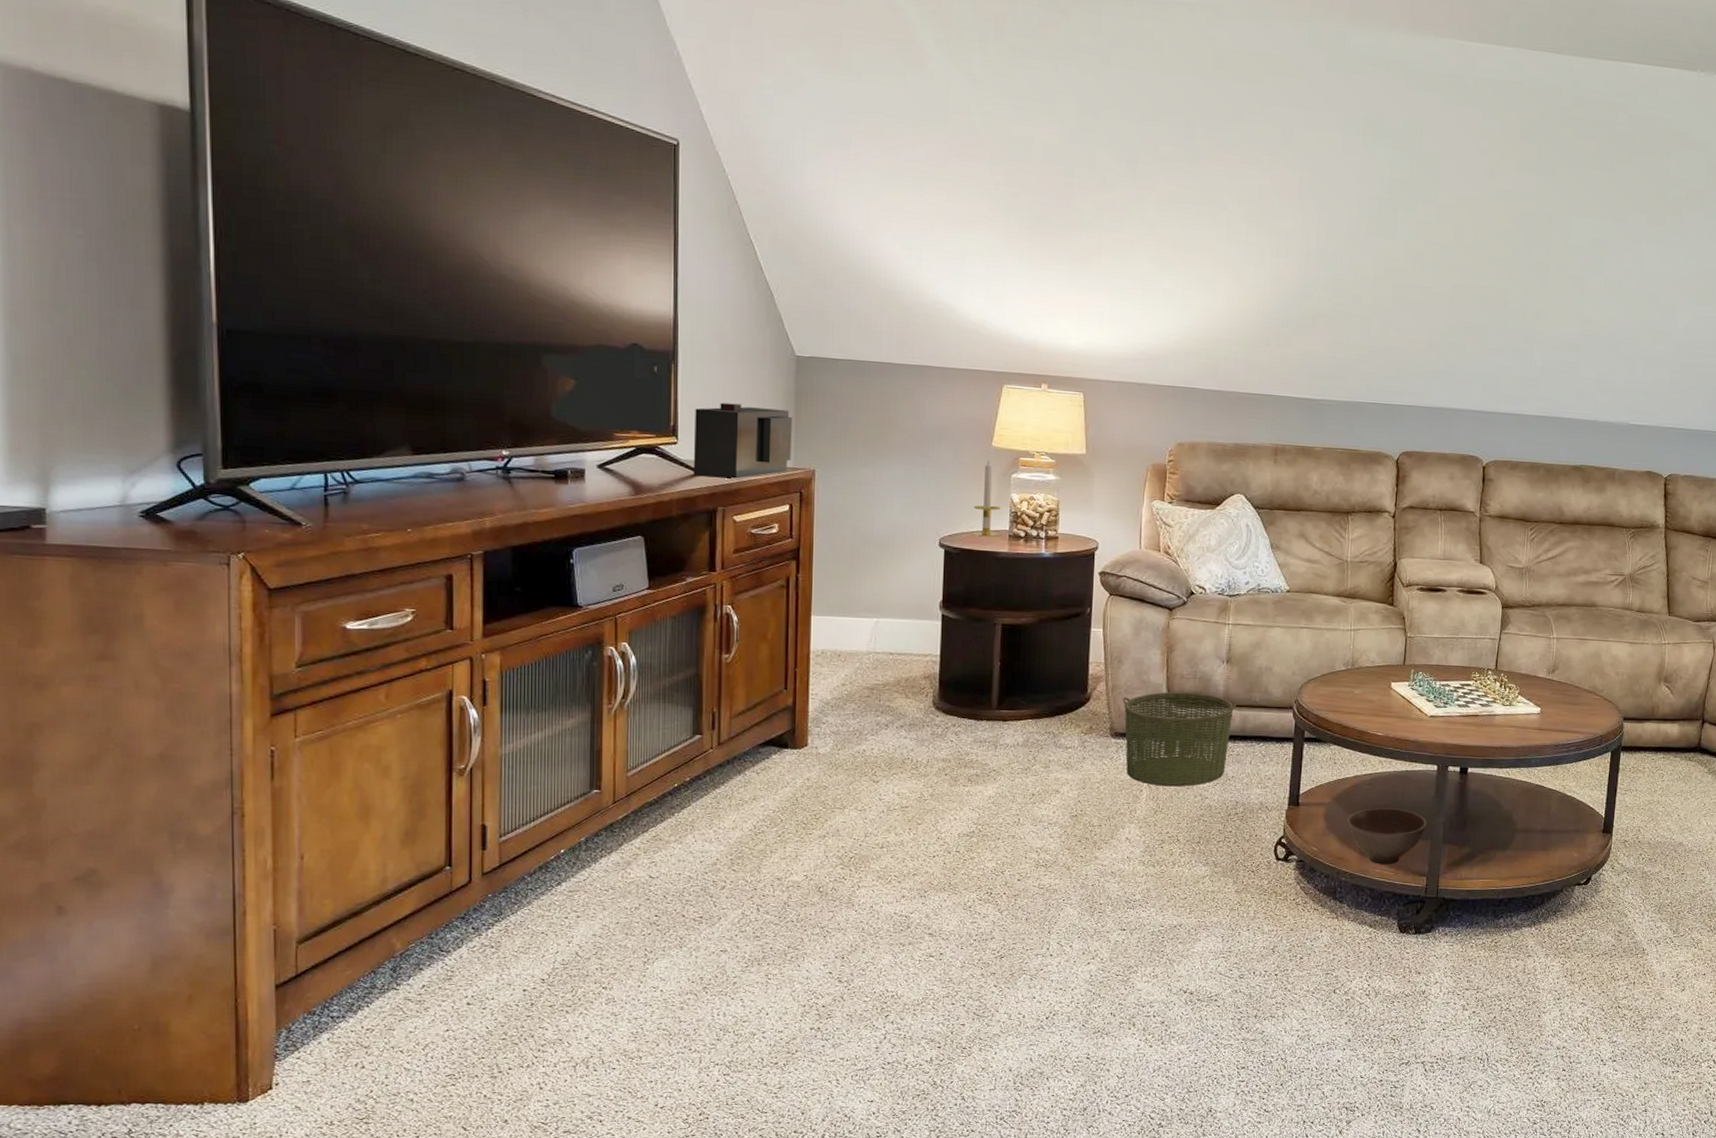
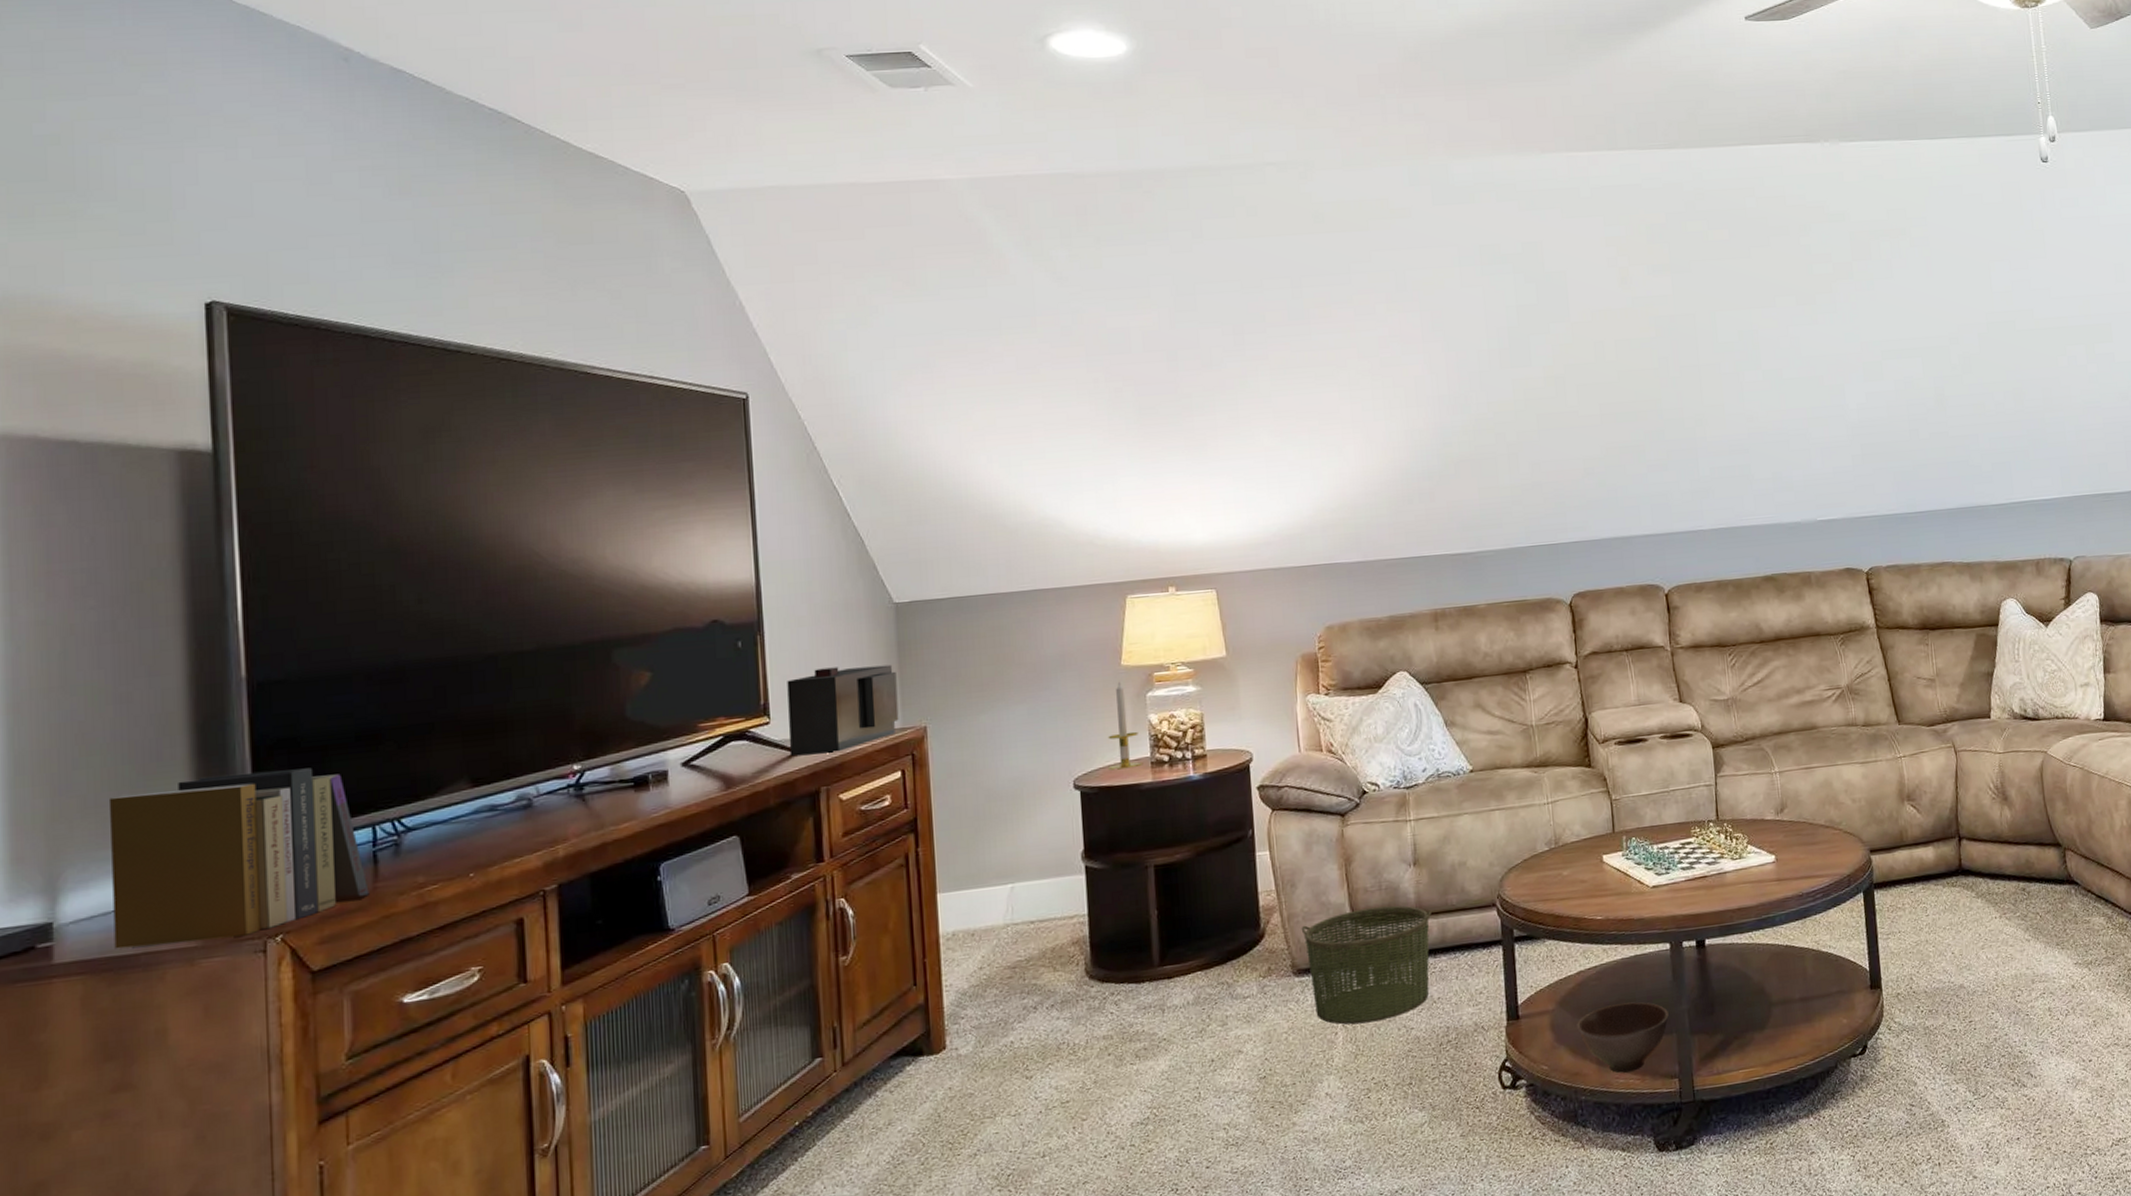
books: none [94,405,320,548] -> present [108,767,370,949]

